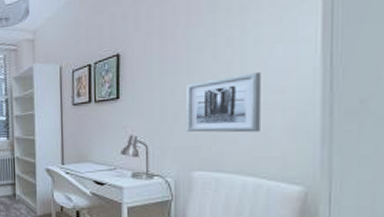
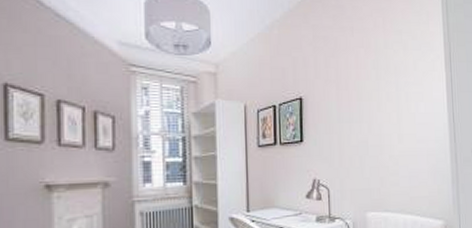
wall art: present [187,72,261,133] -> none [359,124,413,176]

